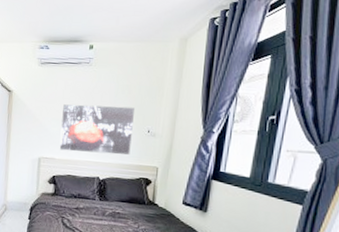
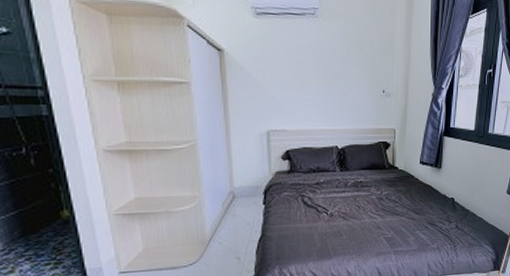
wall art: present [59,104,134,155] -> none [290,64,368,120]

